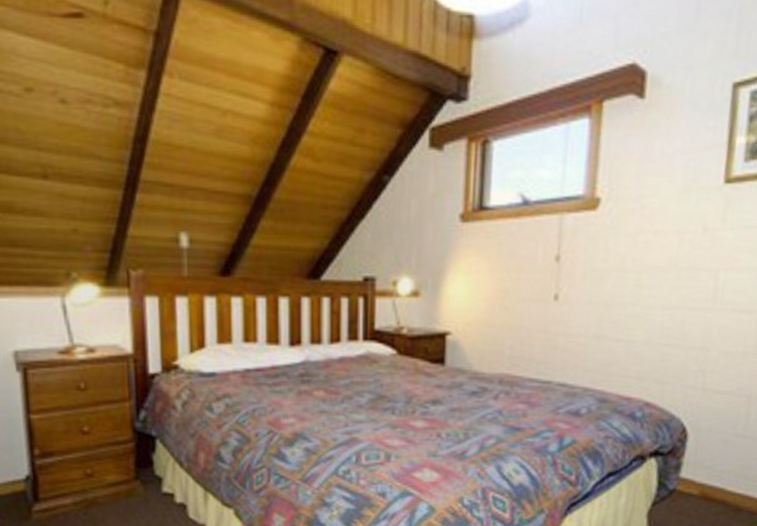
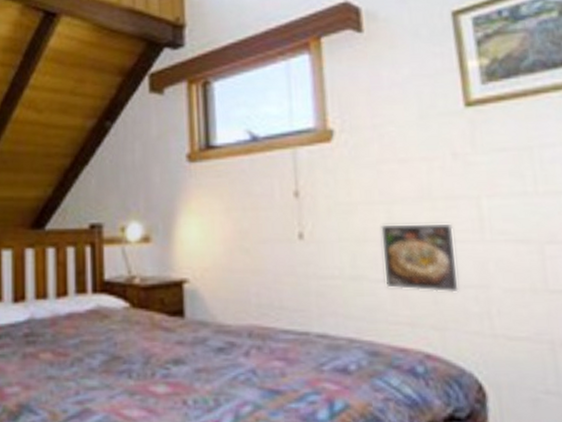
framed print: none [622,290,690,353] -> present [380,223,460,293]

